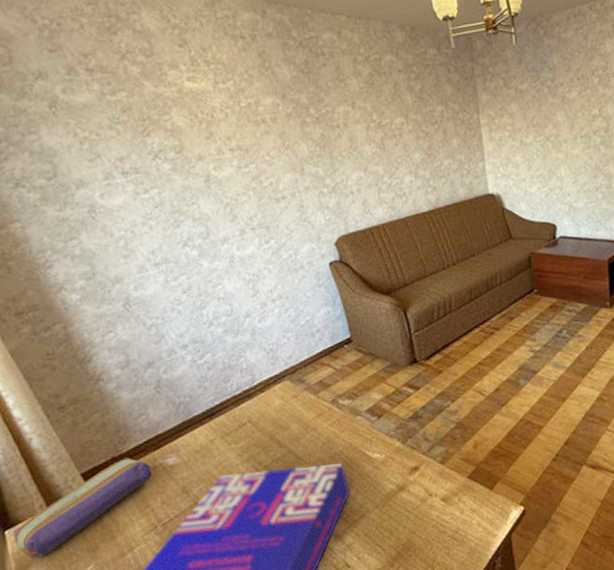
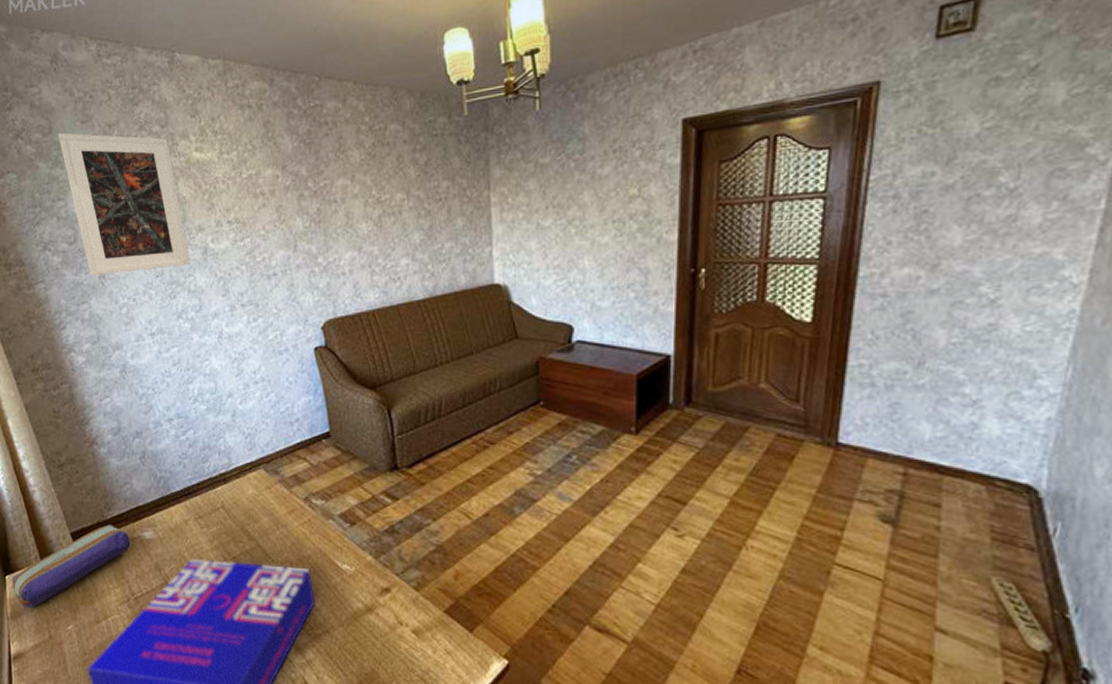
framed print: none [21,62,192,211] -> present [58,133,190,276]

